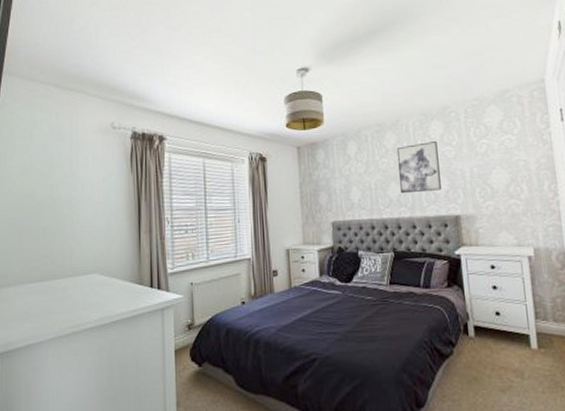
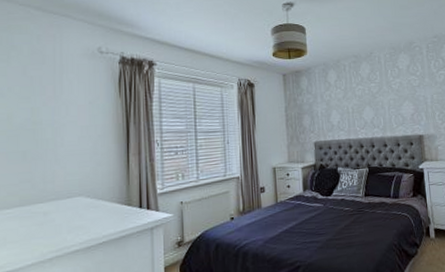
wall art: present [396,141,441,194] -> none [370,72,408,117]

